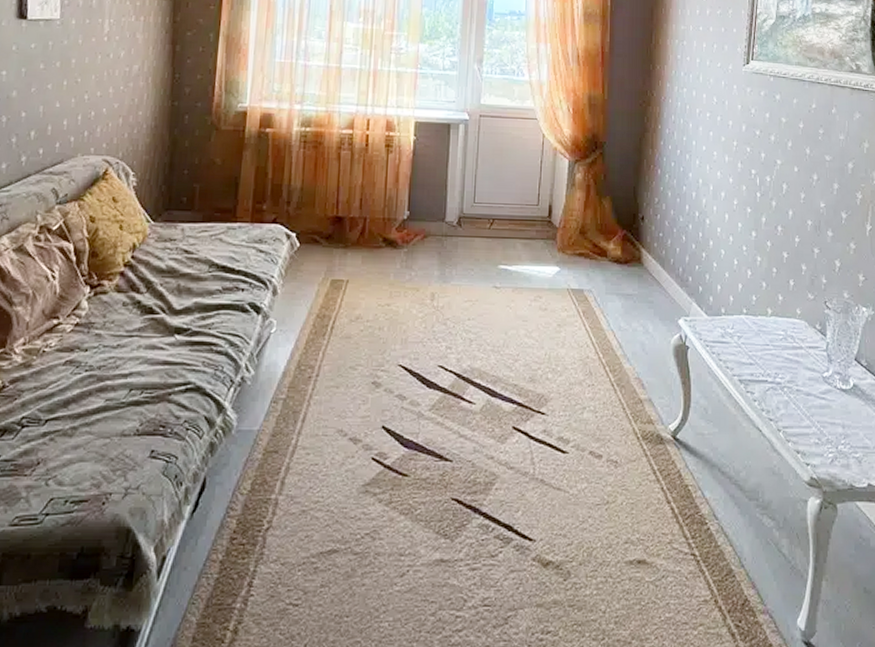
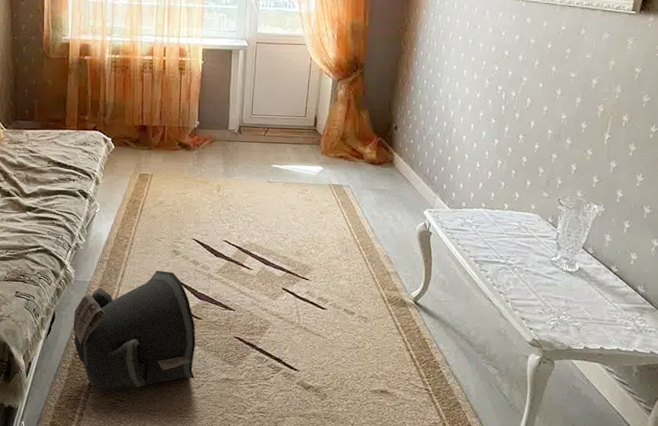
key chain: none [230,411,401,591] -> present [73,270,196,390]

